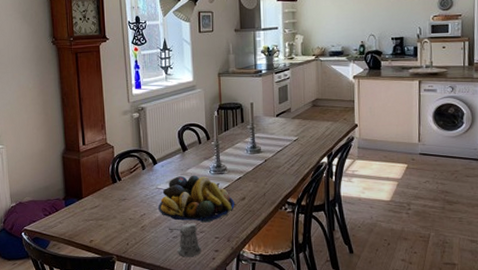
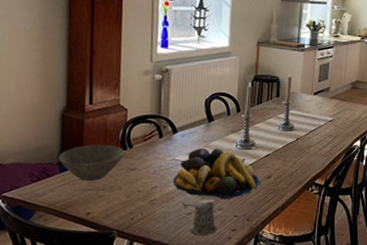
bowl: none [63,179,116,213] -> present [58,144,125,182]

